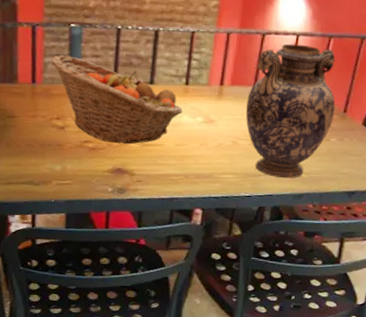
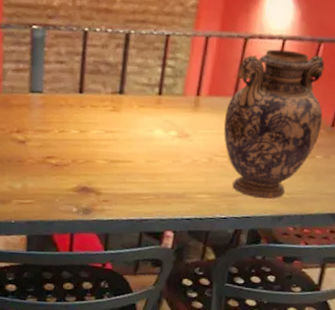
fruit basket: present [51,55,183,144] -> none [11,61,155,161]

